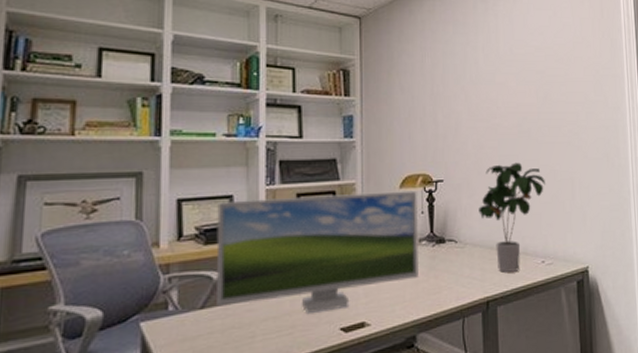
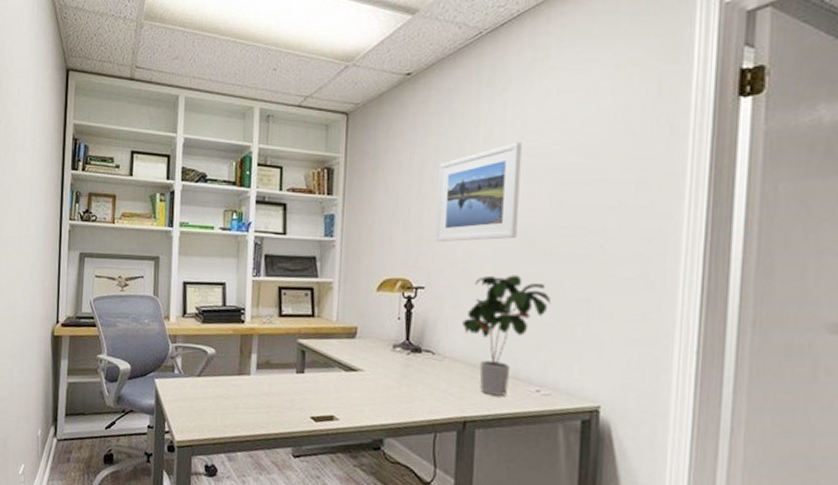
monitor: present [216,190,420,313] -> none [210,287,395,400]
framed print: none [448,49,515,138] -> present [435,142,522,242]

